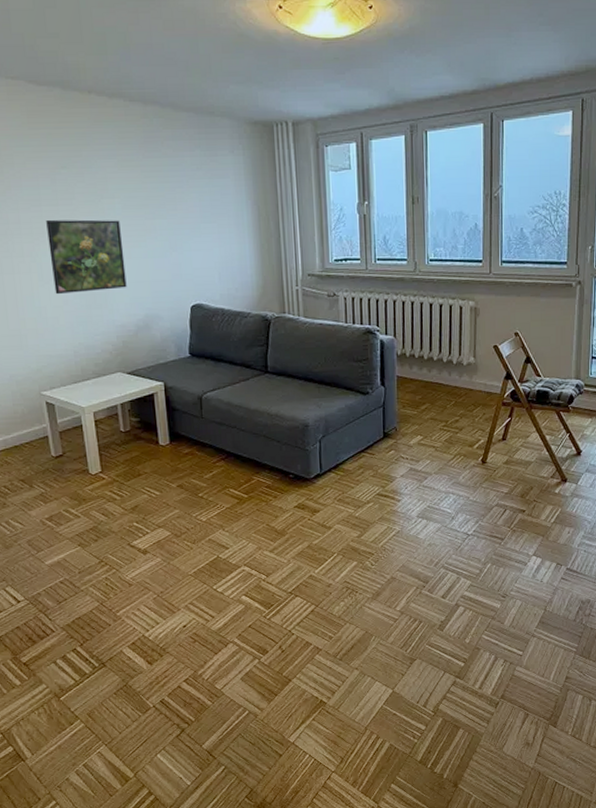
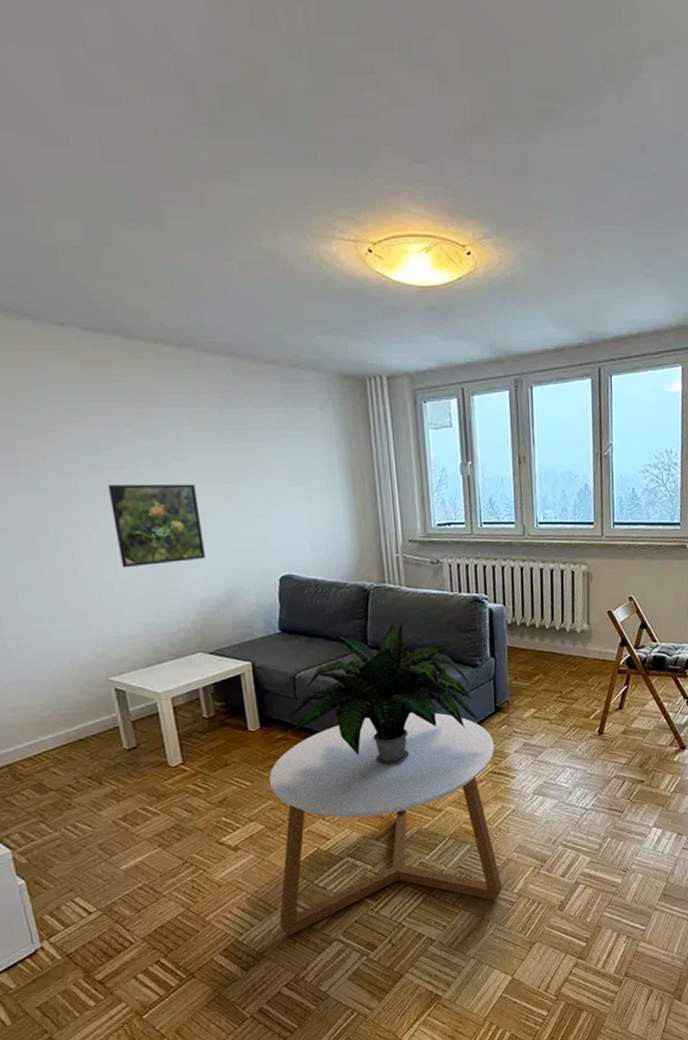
coffee table: none [175,434,387,635] -> present [268,712,503,936]
potted plant: none [195,351,368,483] -> present [288,622,479,765]

